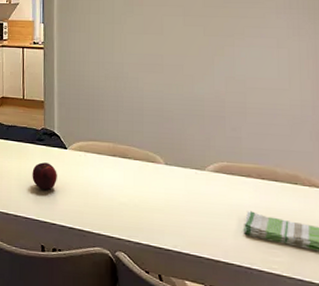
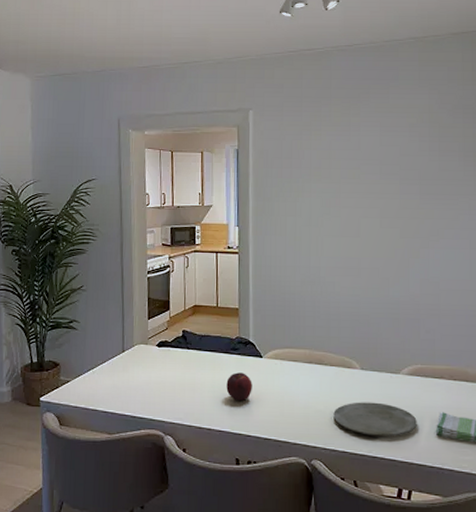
plate: none [137,196,224,233] -> present [333,402,417,436]

